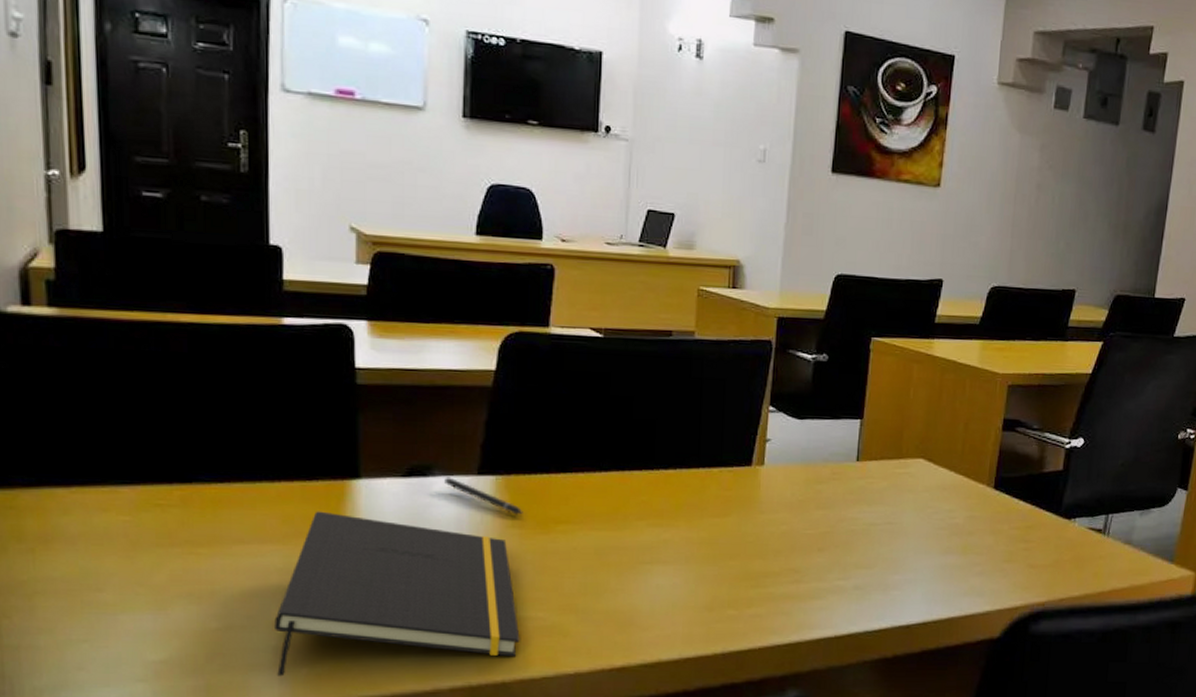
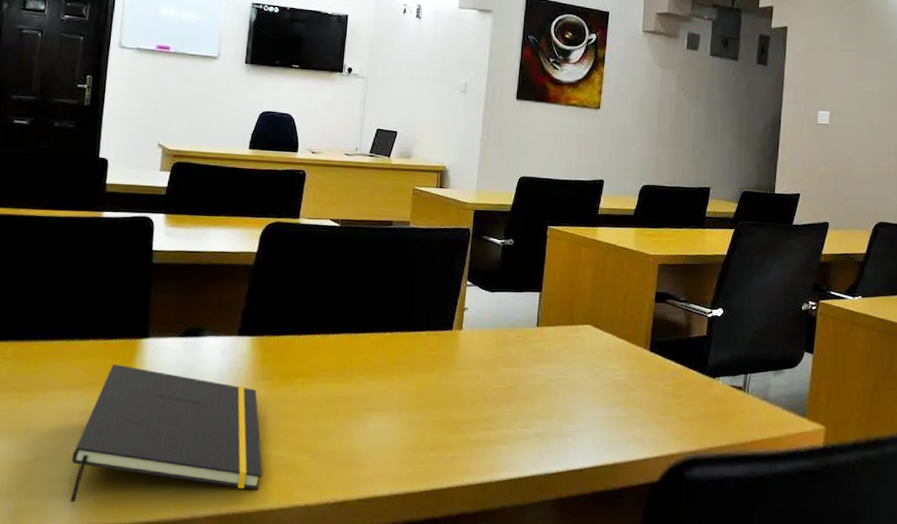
pen: present [444,477,523,515] -> none [212,337,271,369]

